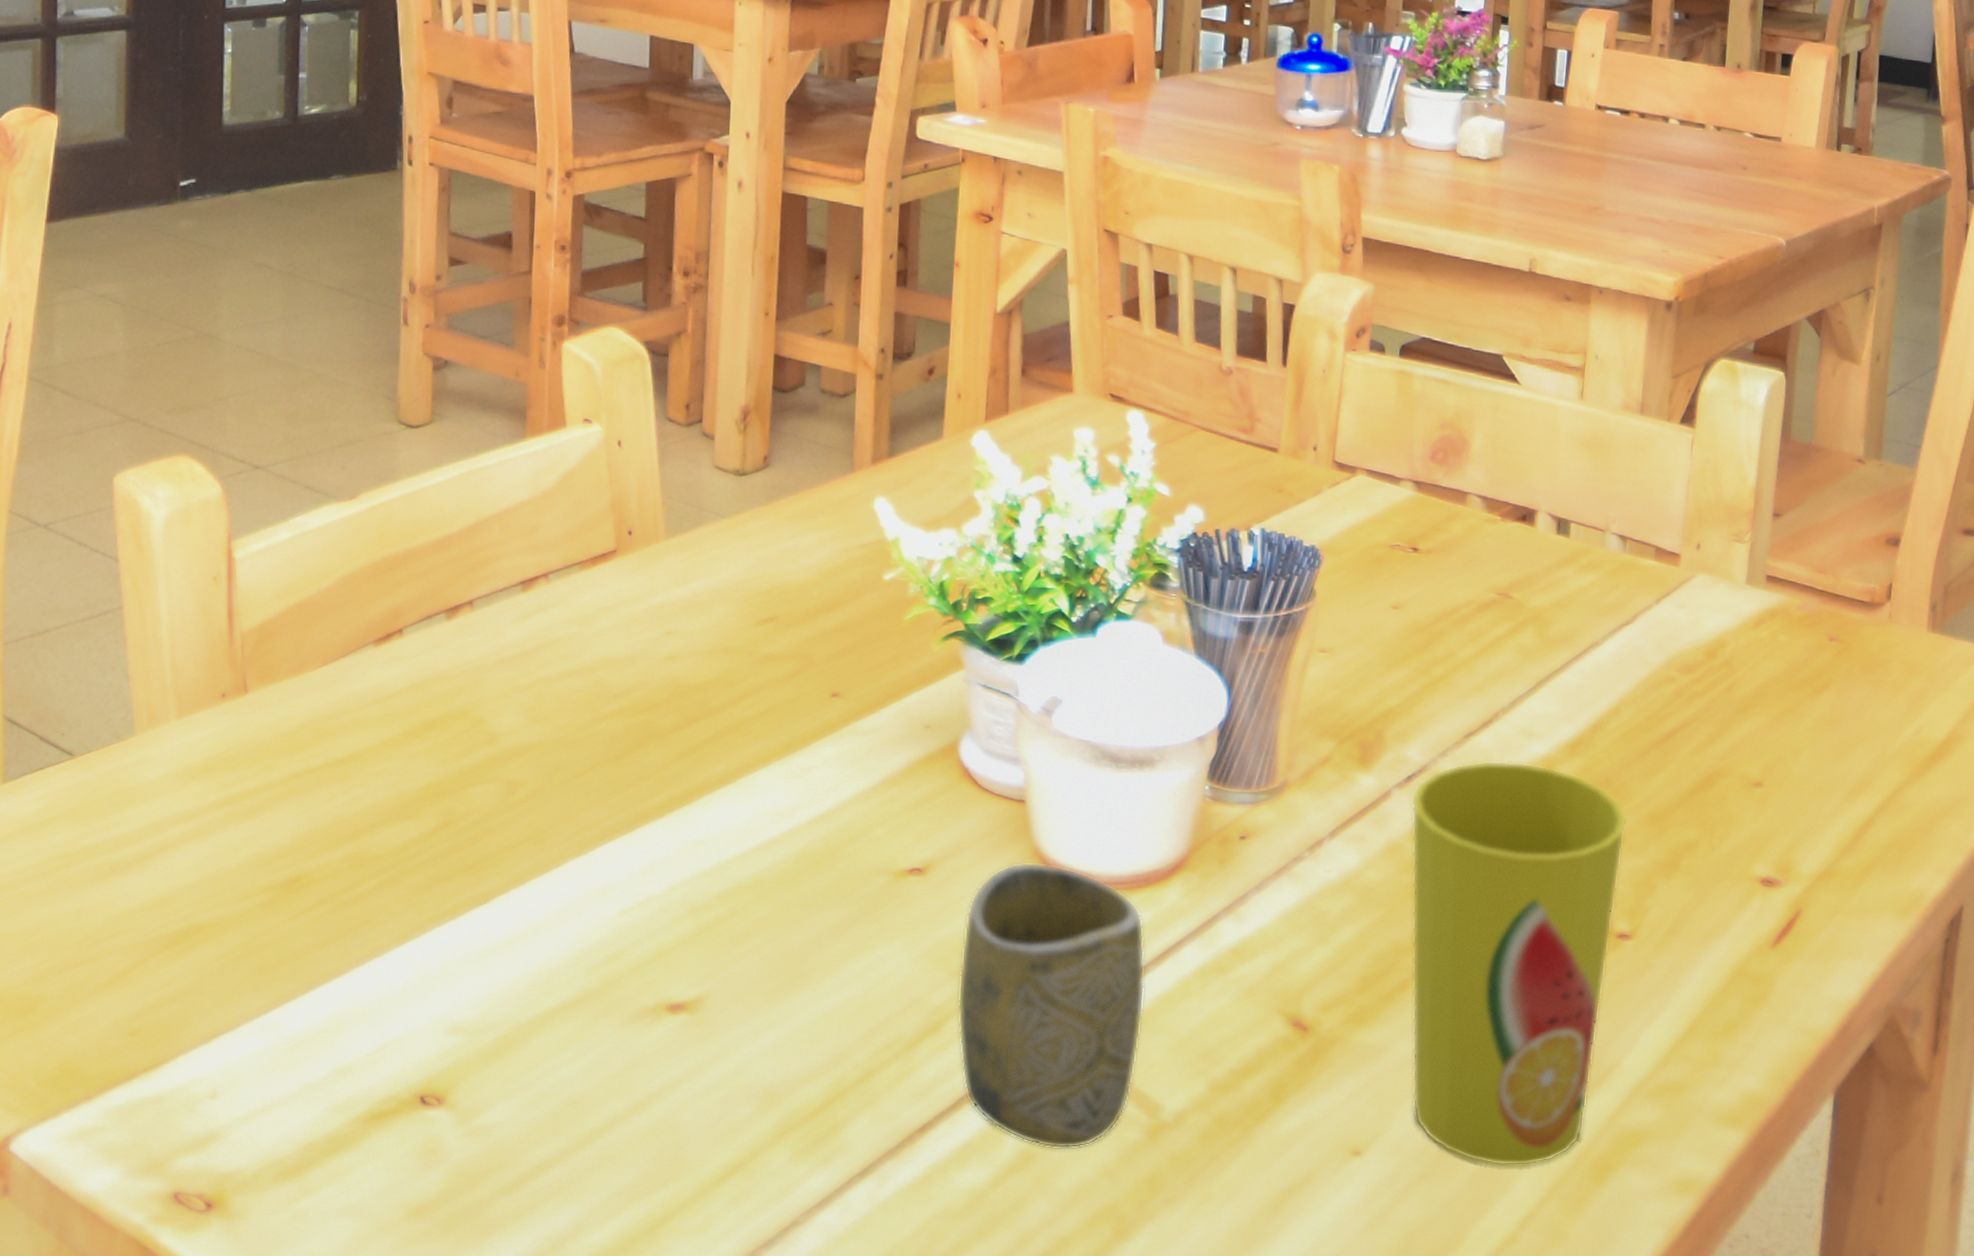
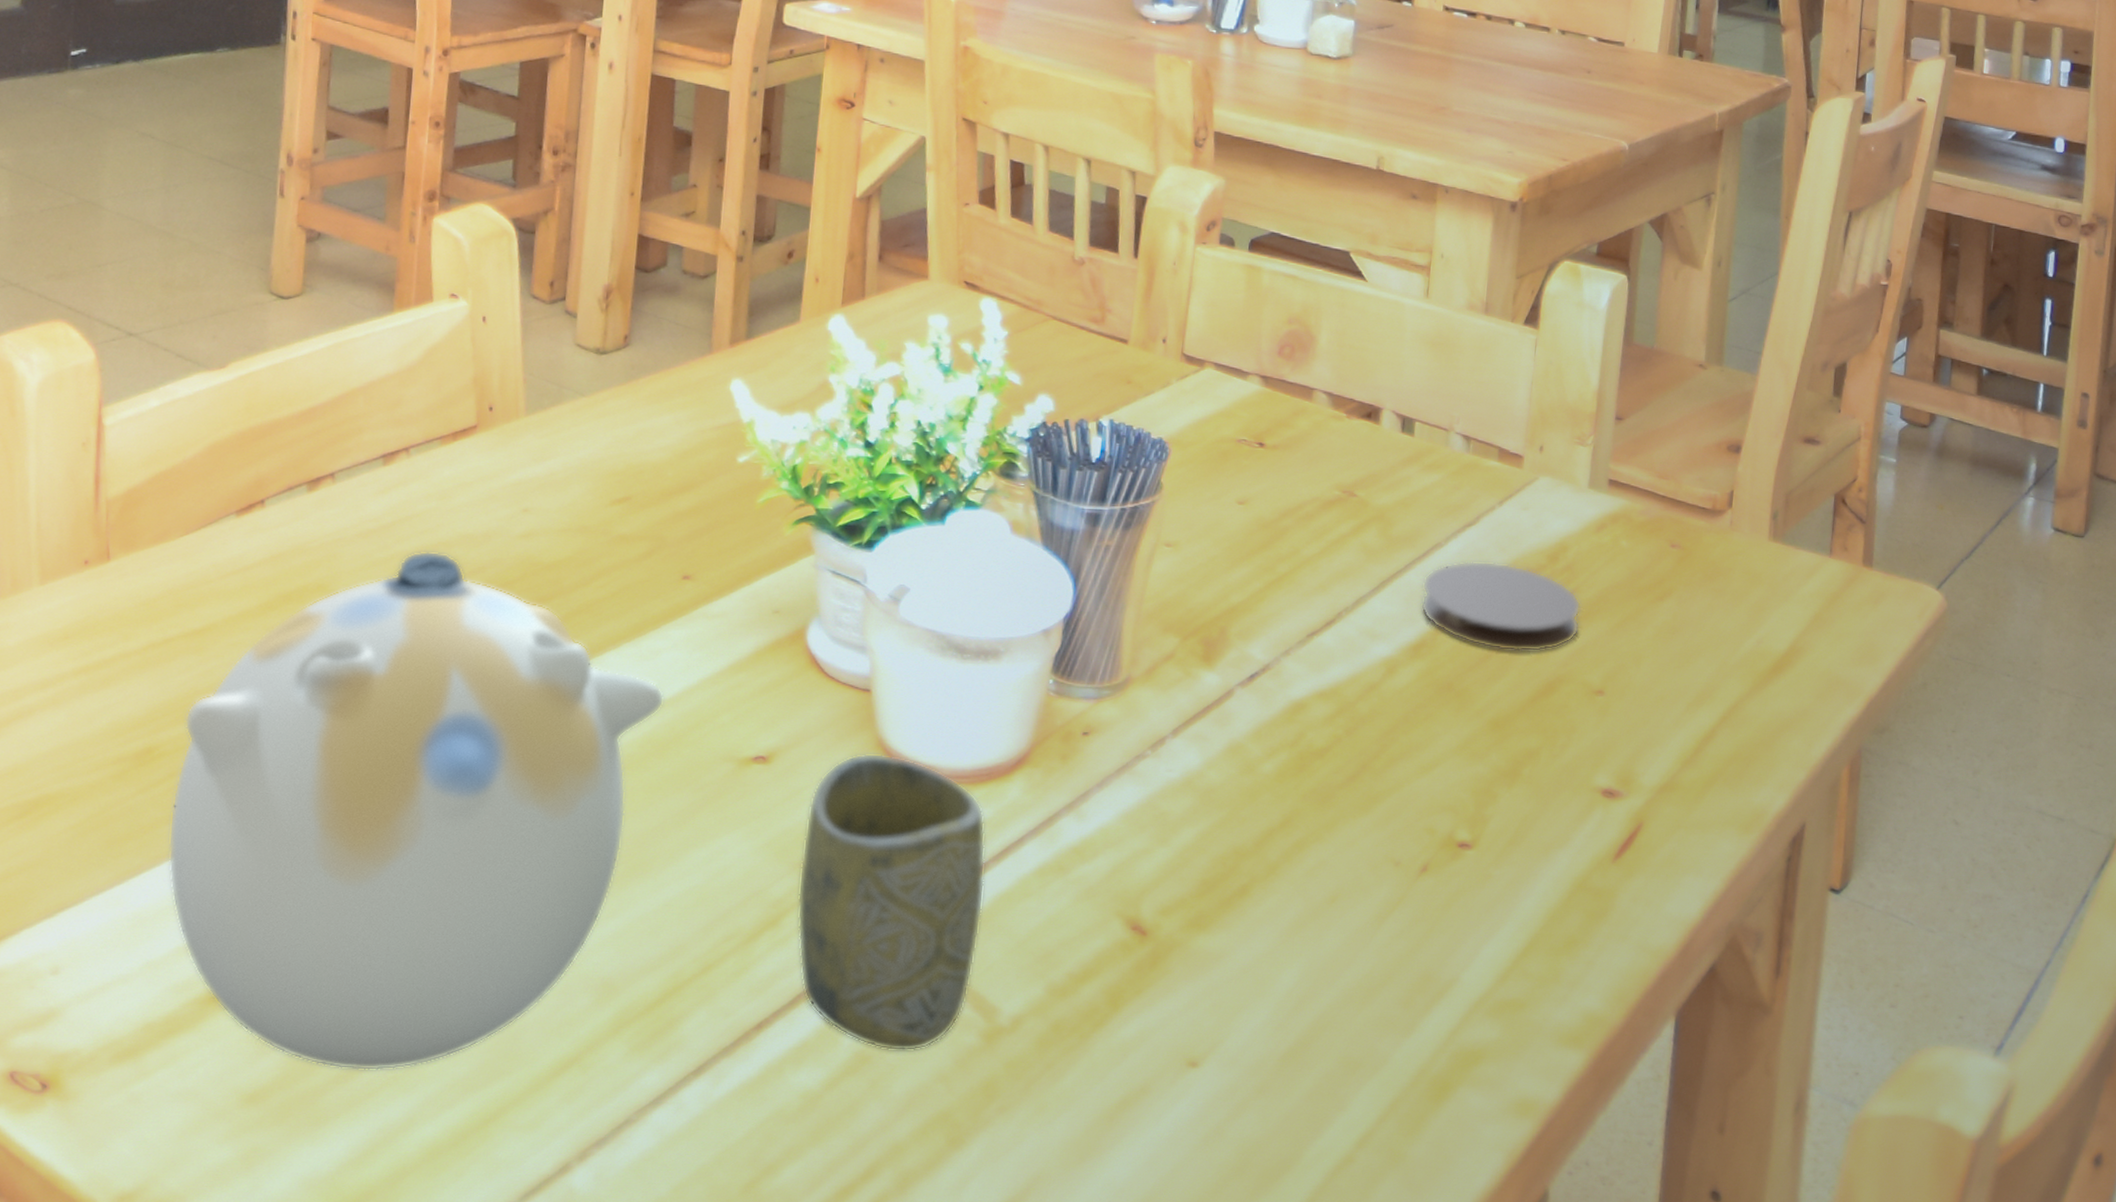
teapot: none [321,675,817,1183] -> present [168,551,665,1071]
cup: present [1410,760,1627,1167] -> none [1250,661,1469,1083]
coaster: none [1577,659,1739,748] -> present [1420,560,1581,653]

